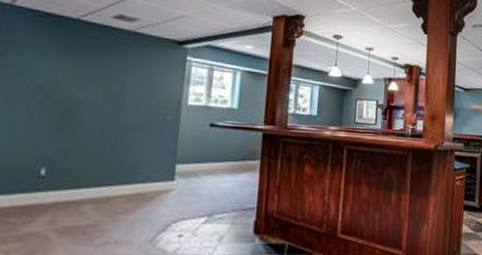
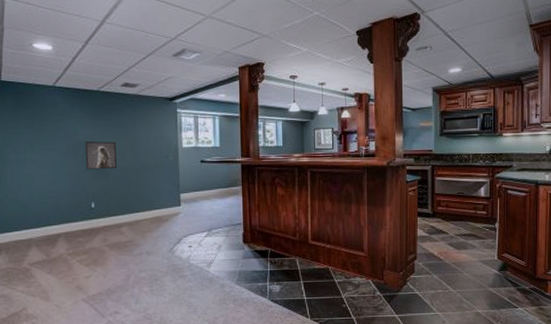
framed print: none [41,84,93,125] -> present [85,141,117,170]

